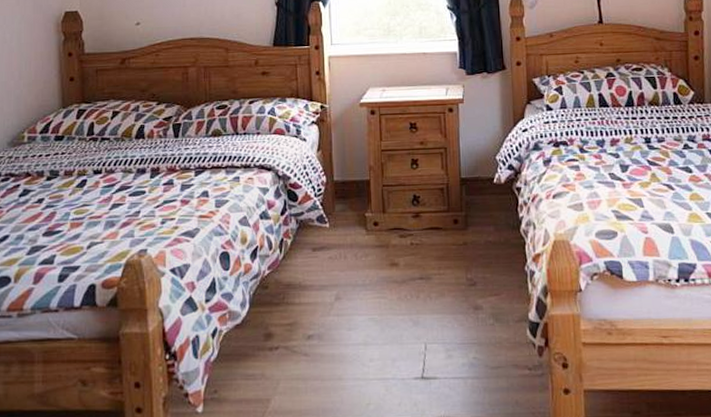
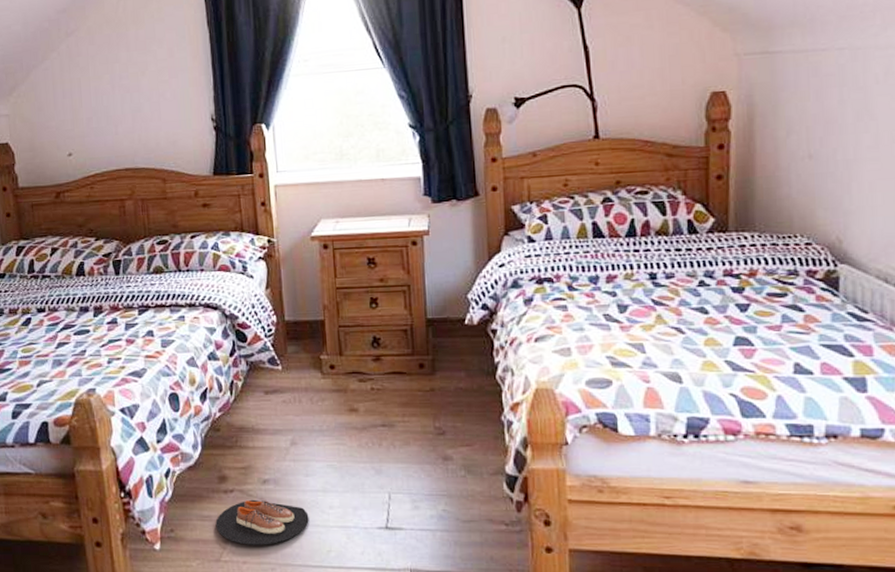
slippers: none [259,355,350,403] -> present [215,499,309,545]

